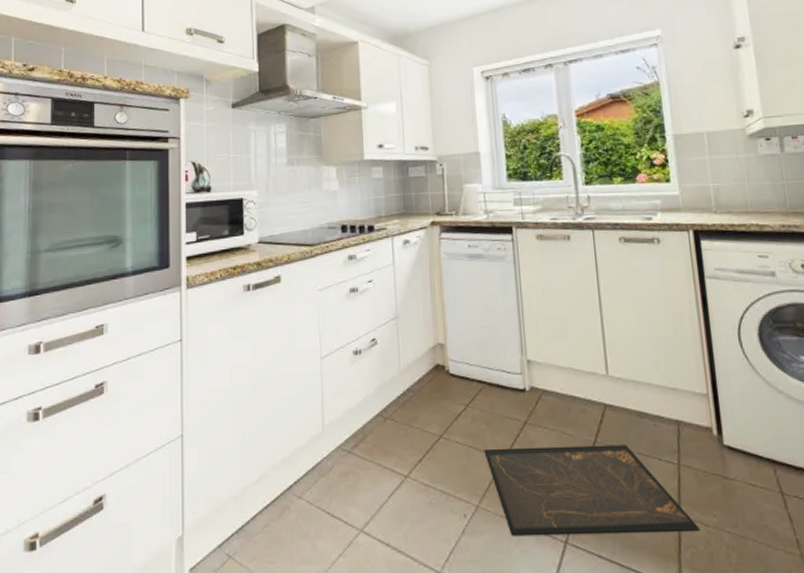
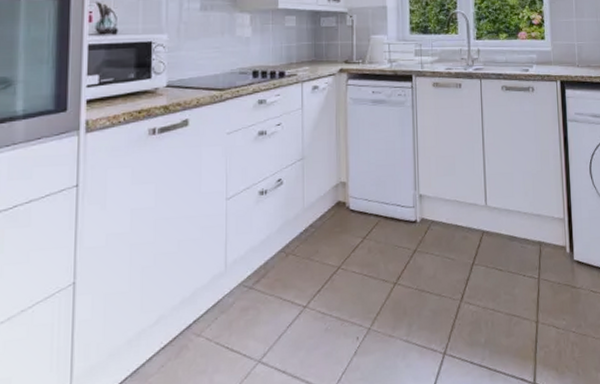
doormat: present [484,444,699,535] -> none [377,264,552,352]

